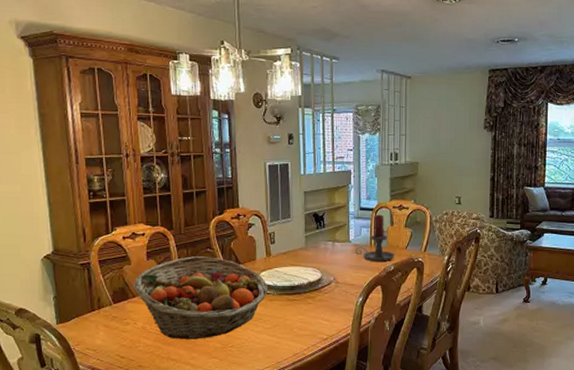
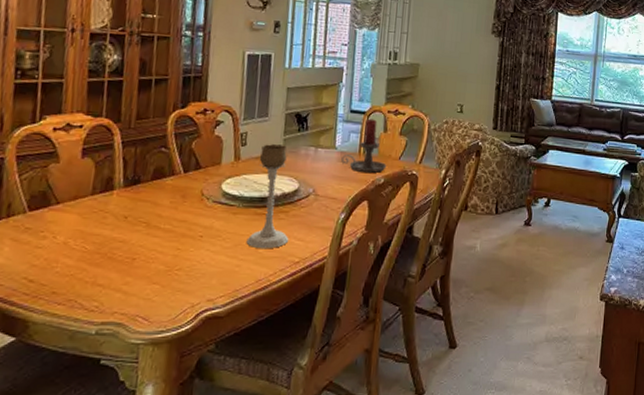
fruit basket: present [132,256,268,339] -> none [57,156,232,260]
candle holder: none [283,241,317,329] -> present [246,144,289,249]

